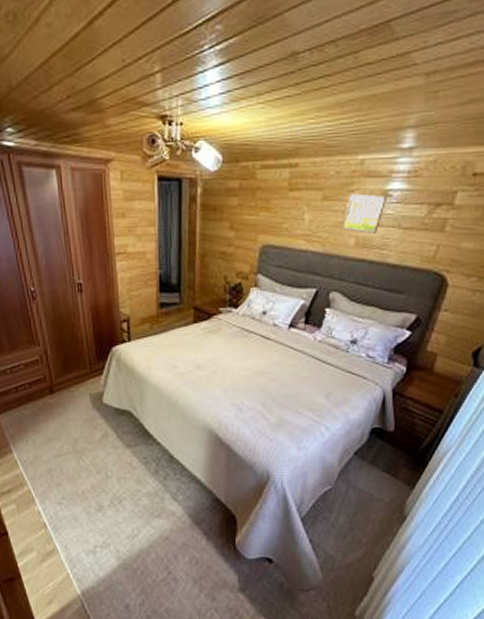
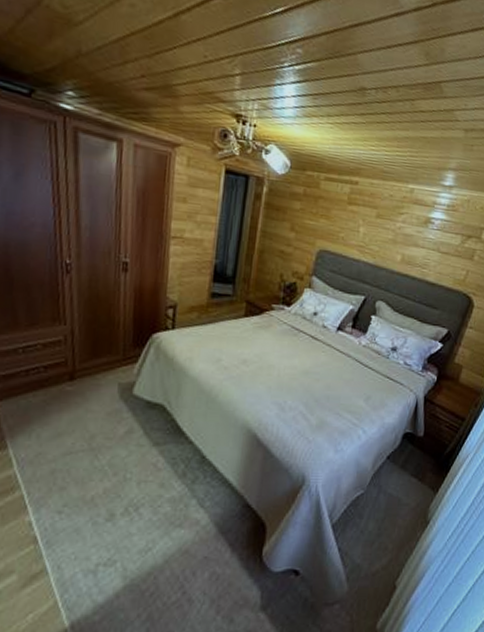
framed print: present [342,193,386,234] -> none [391,216,429,254]

